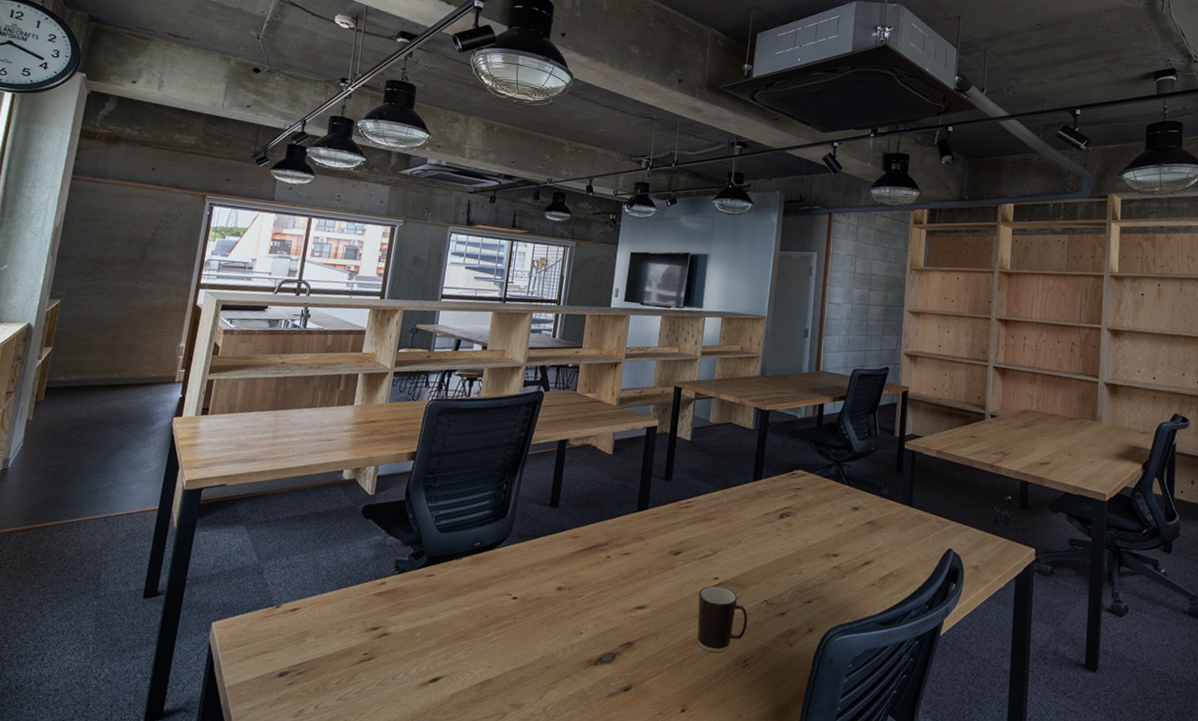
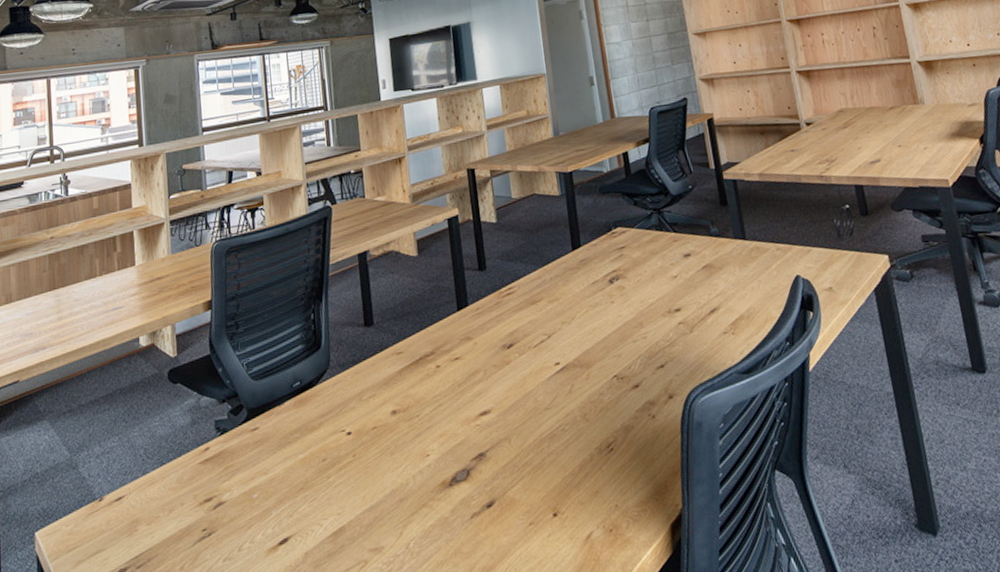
mug: present [697,585,748,652] -> none [542,370,602,444]

